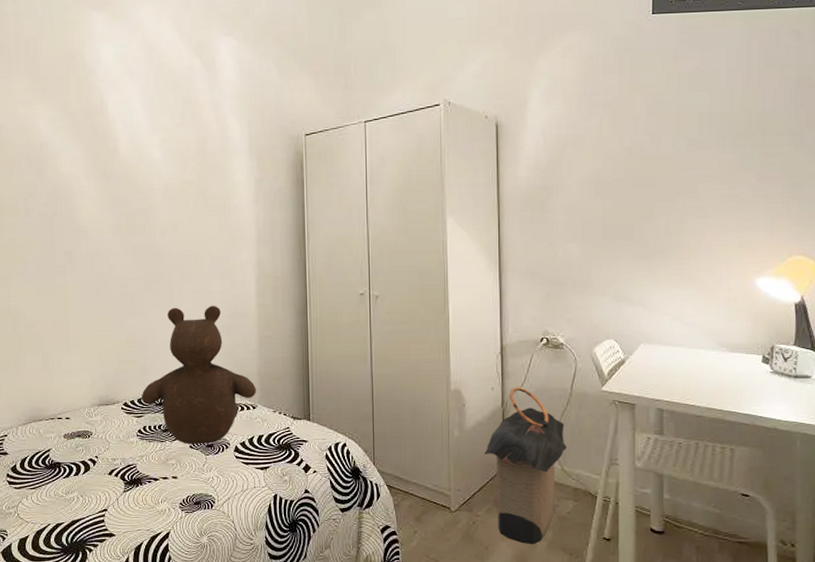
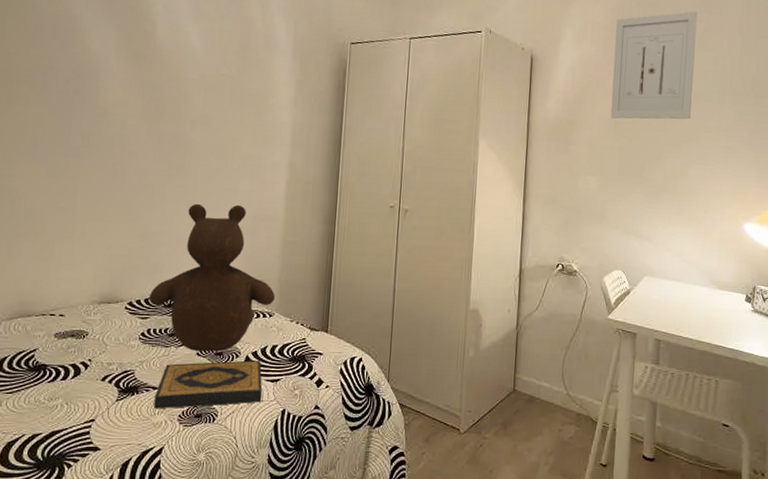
hardback book: none [157,450,254,498] -> present [154,360,263,409]
laundry hamper: present [484,386,567,544] -> none [496,309,573,468]
wall art: none [589,49,686,179] -> present [610,11,698,120]

